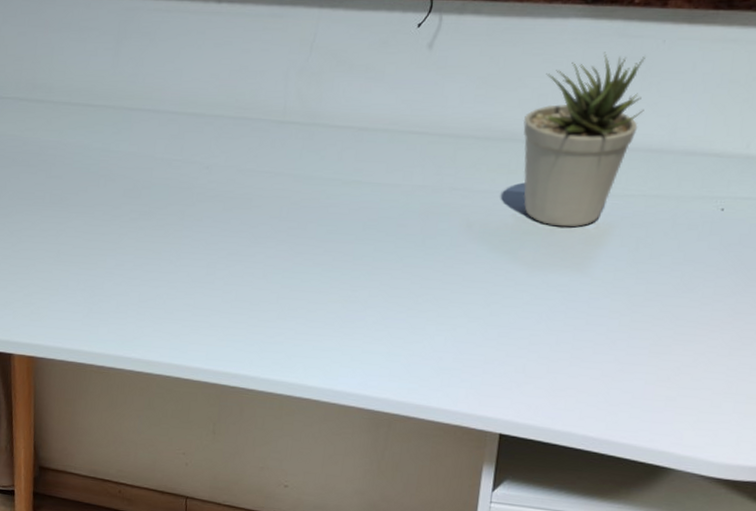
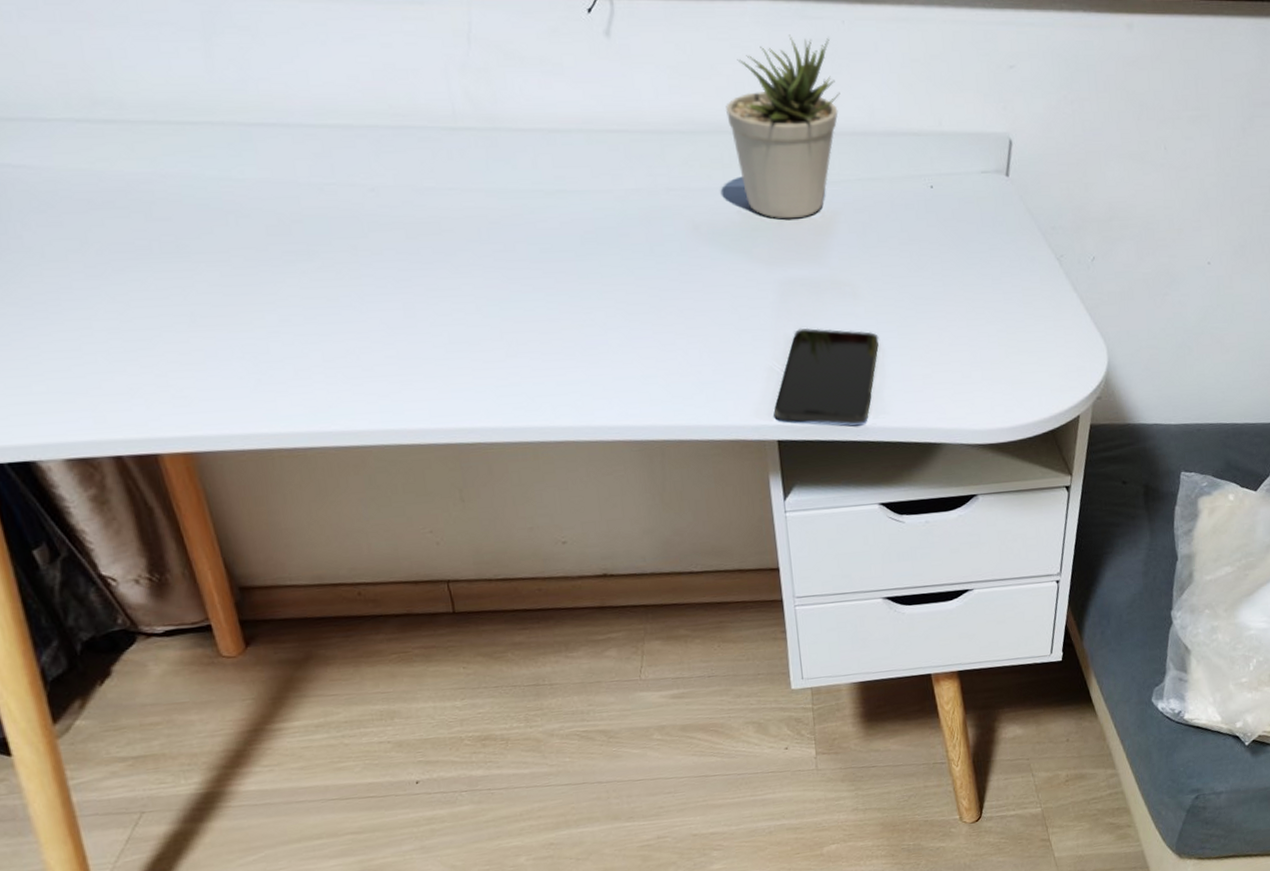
phone: none [502,331,628,434] -> present [773,327,879,425]

